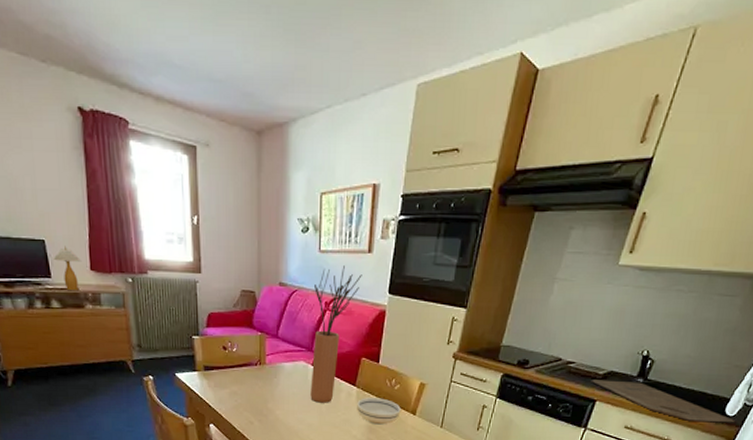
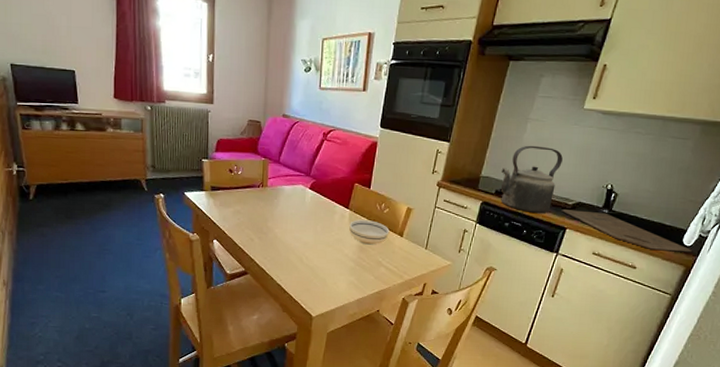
table lamp: present [53,246,82,291] -> none [81,76,107,116]
vase: present [310,266,362,403] -> none [307,101,357,224]
kettle: none [523,309,594,386] -> present [500,145,563,214]

